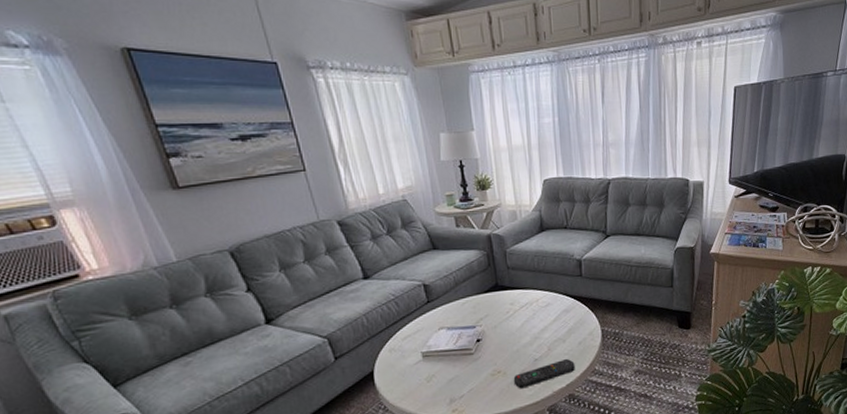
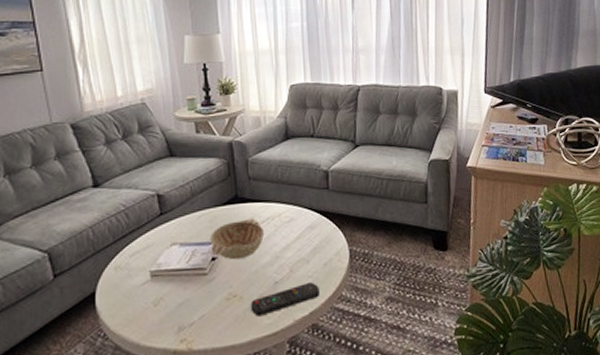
decorative bowl: none [474,304,523,341] -> present [210,218,264,260]

